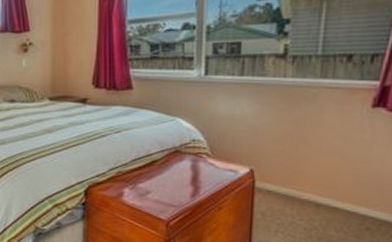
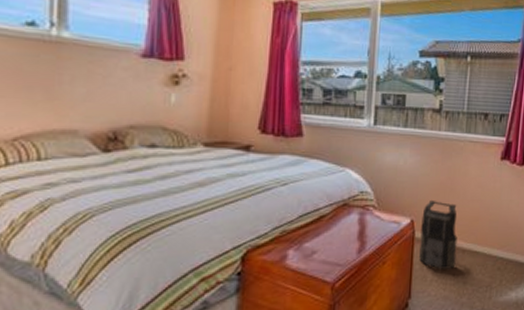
backpack: none [261,149,309,223] -> present [419,199,457,269]

